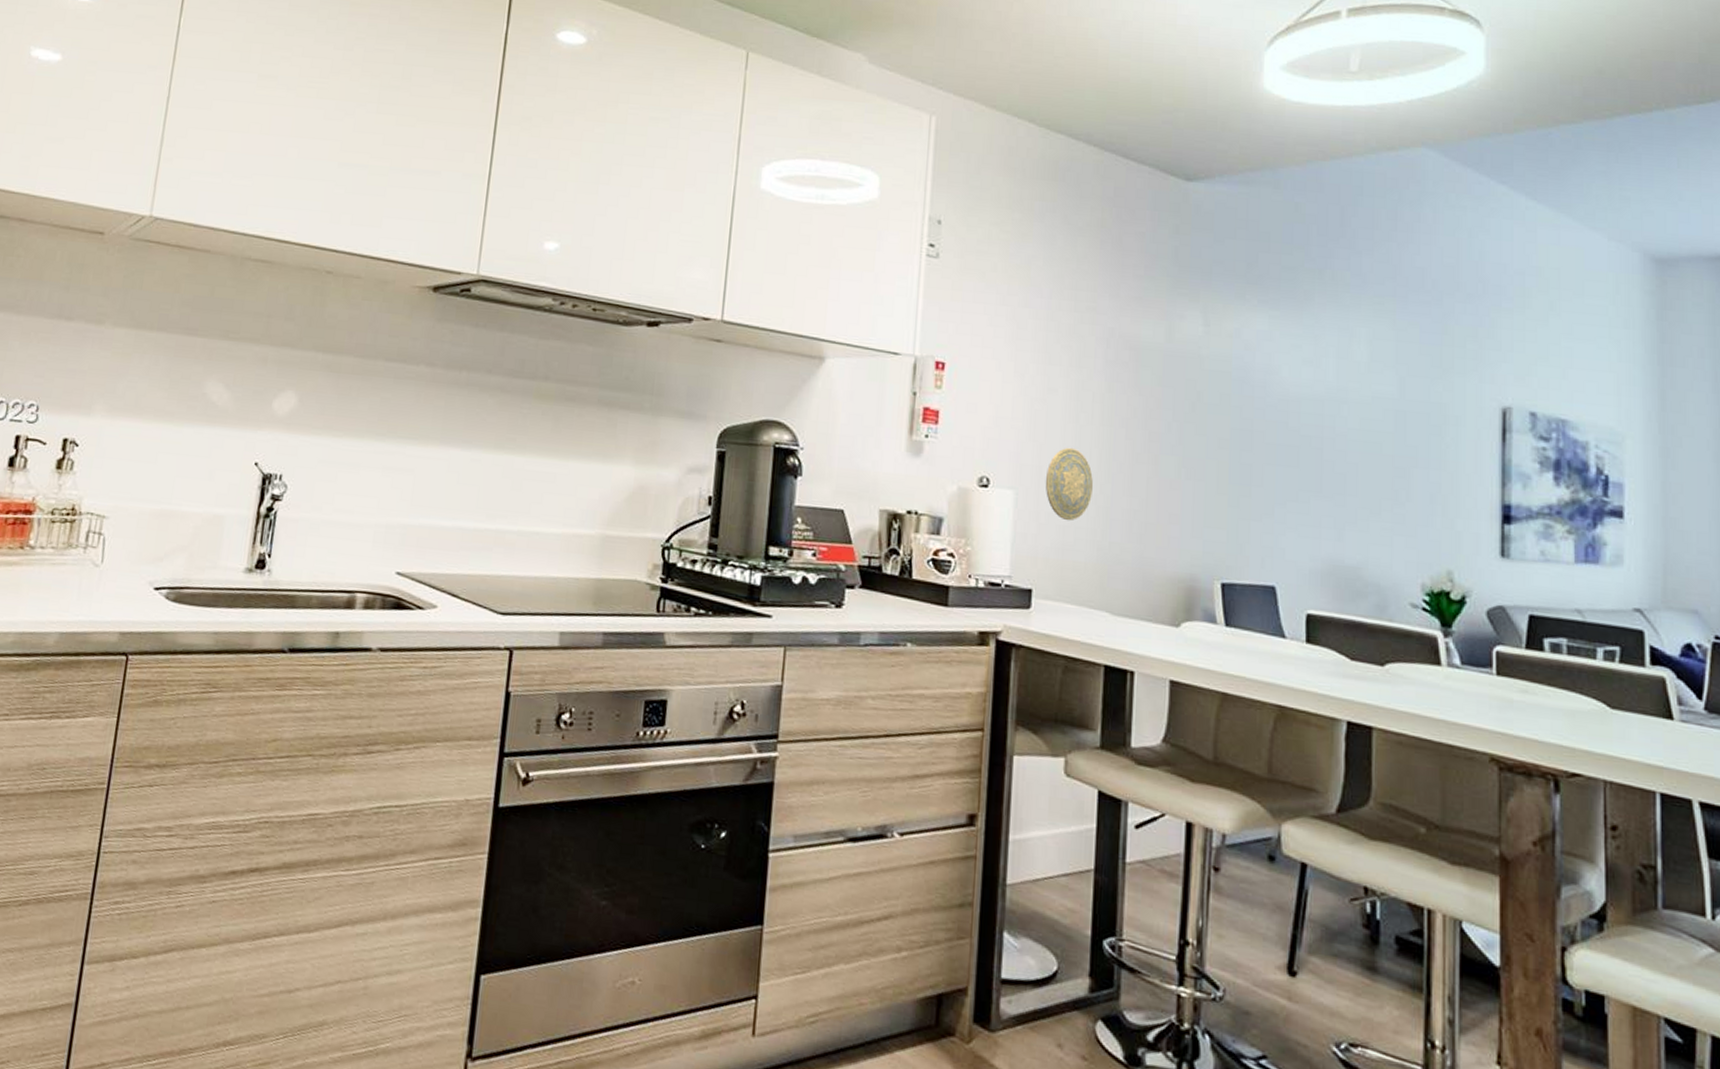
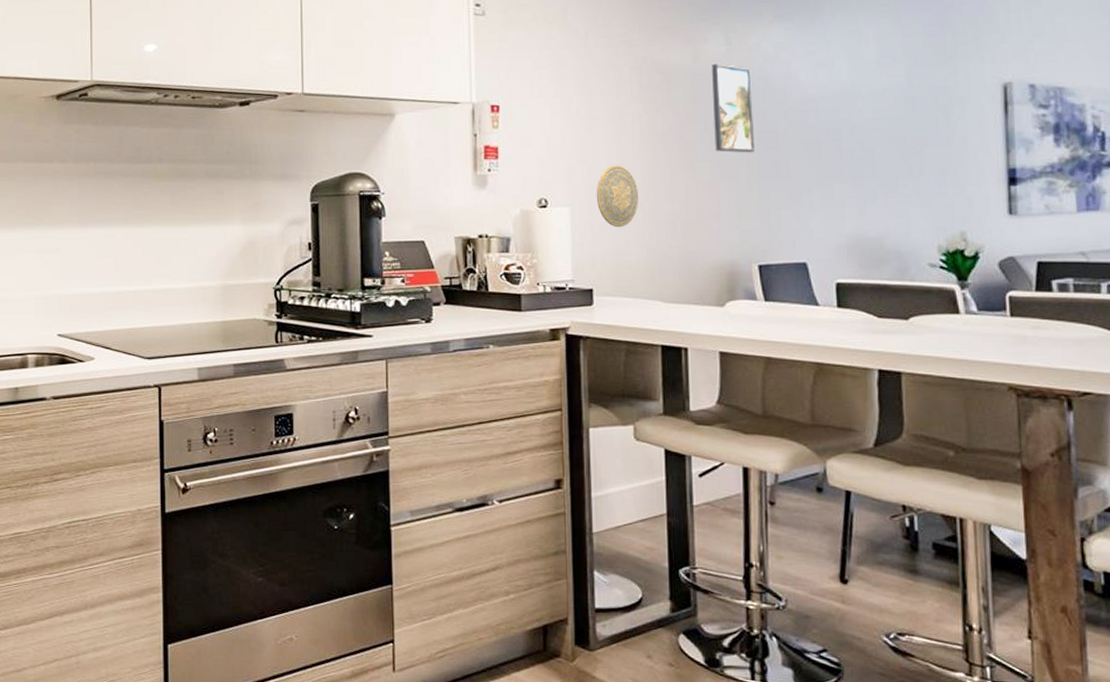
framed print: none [1183,345,1230,453] -> present [712,63,754,153]

